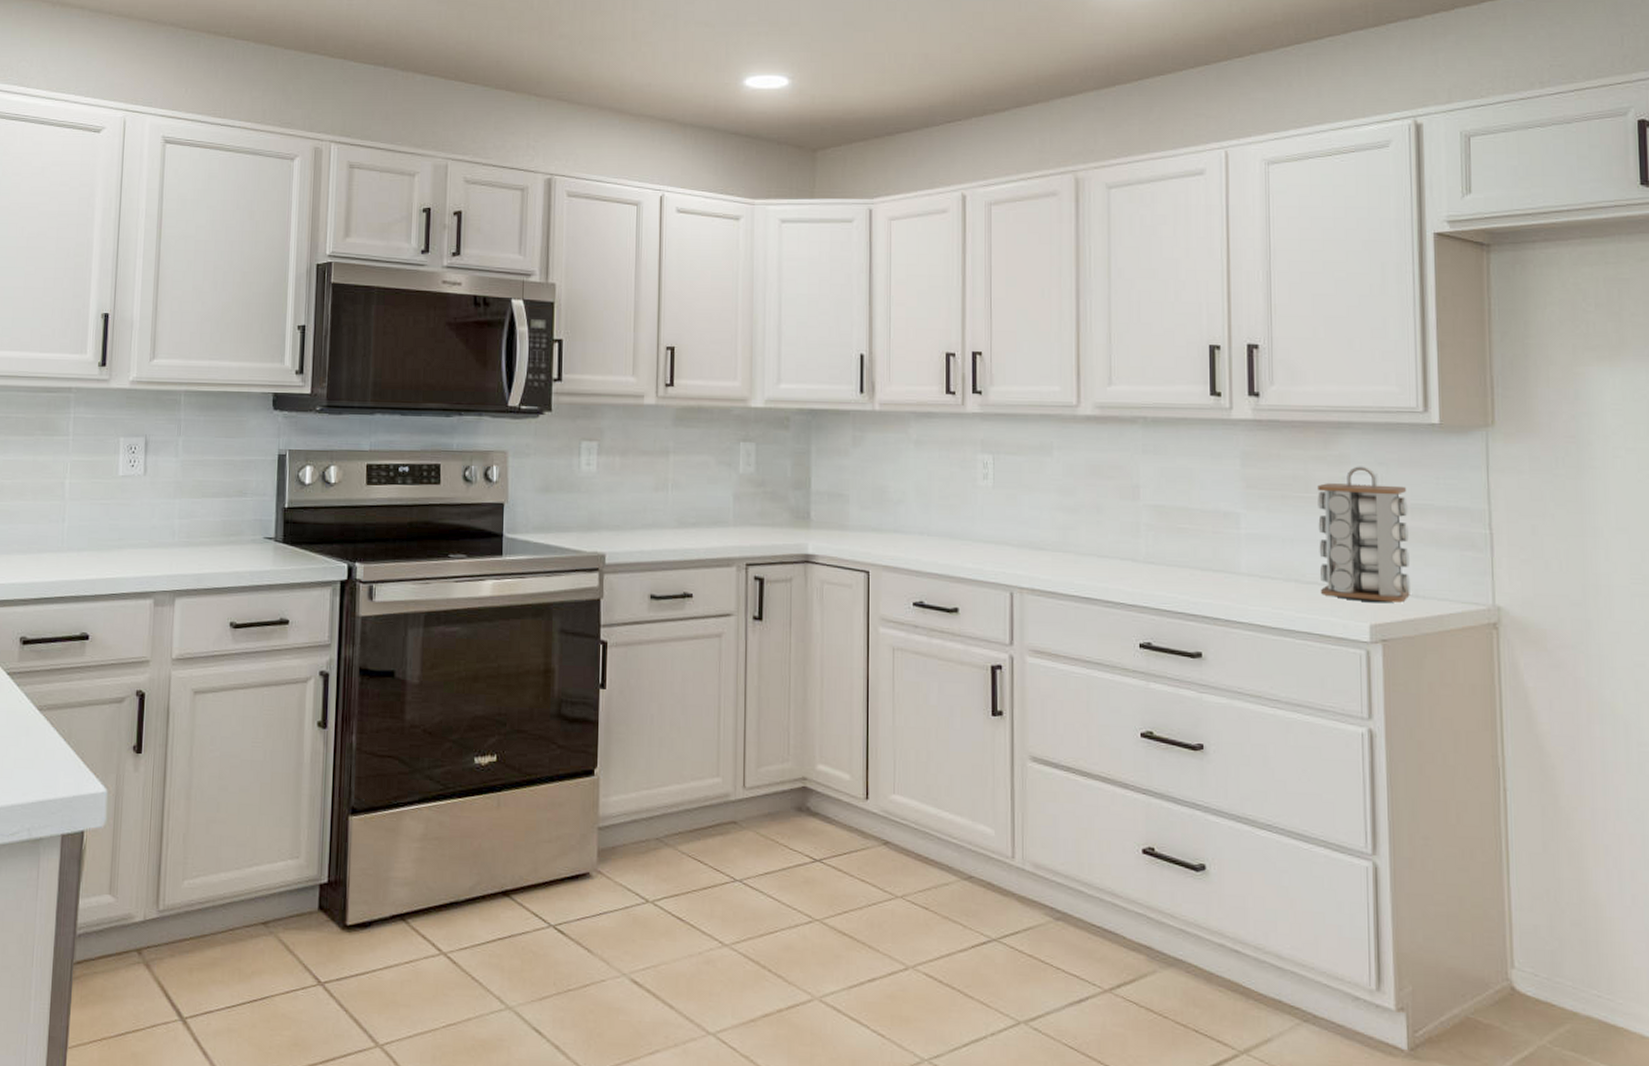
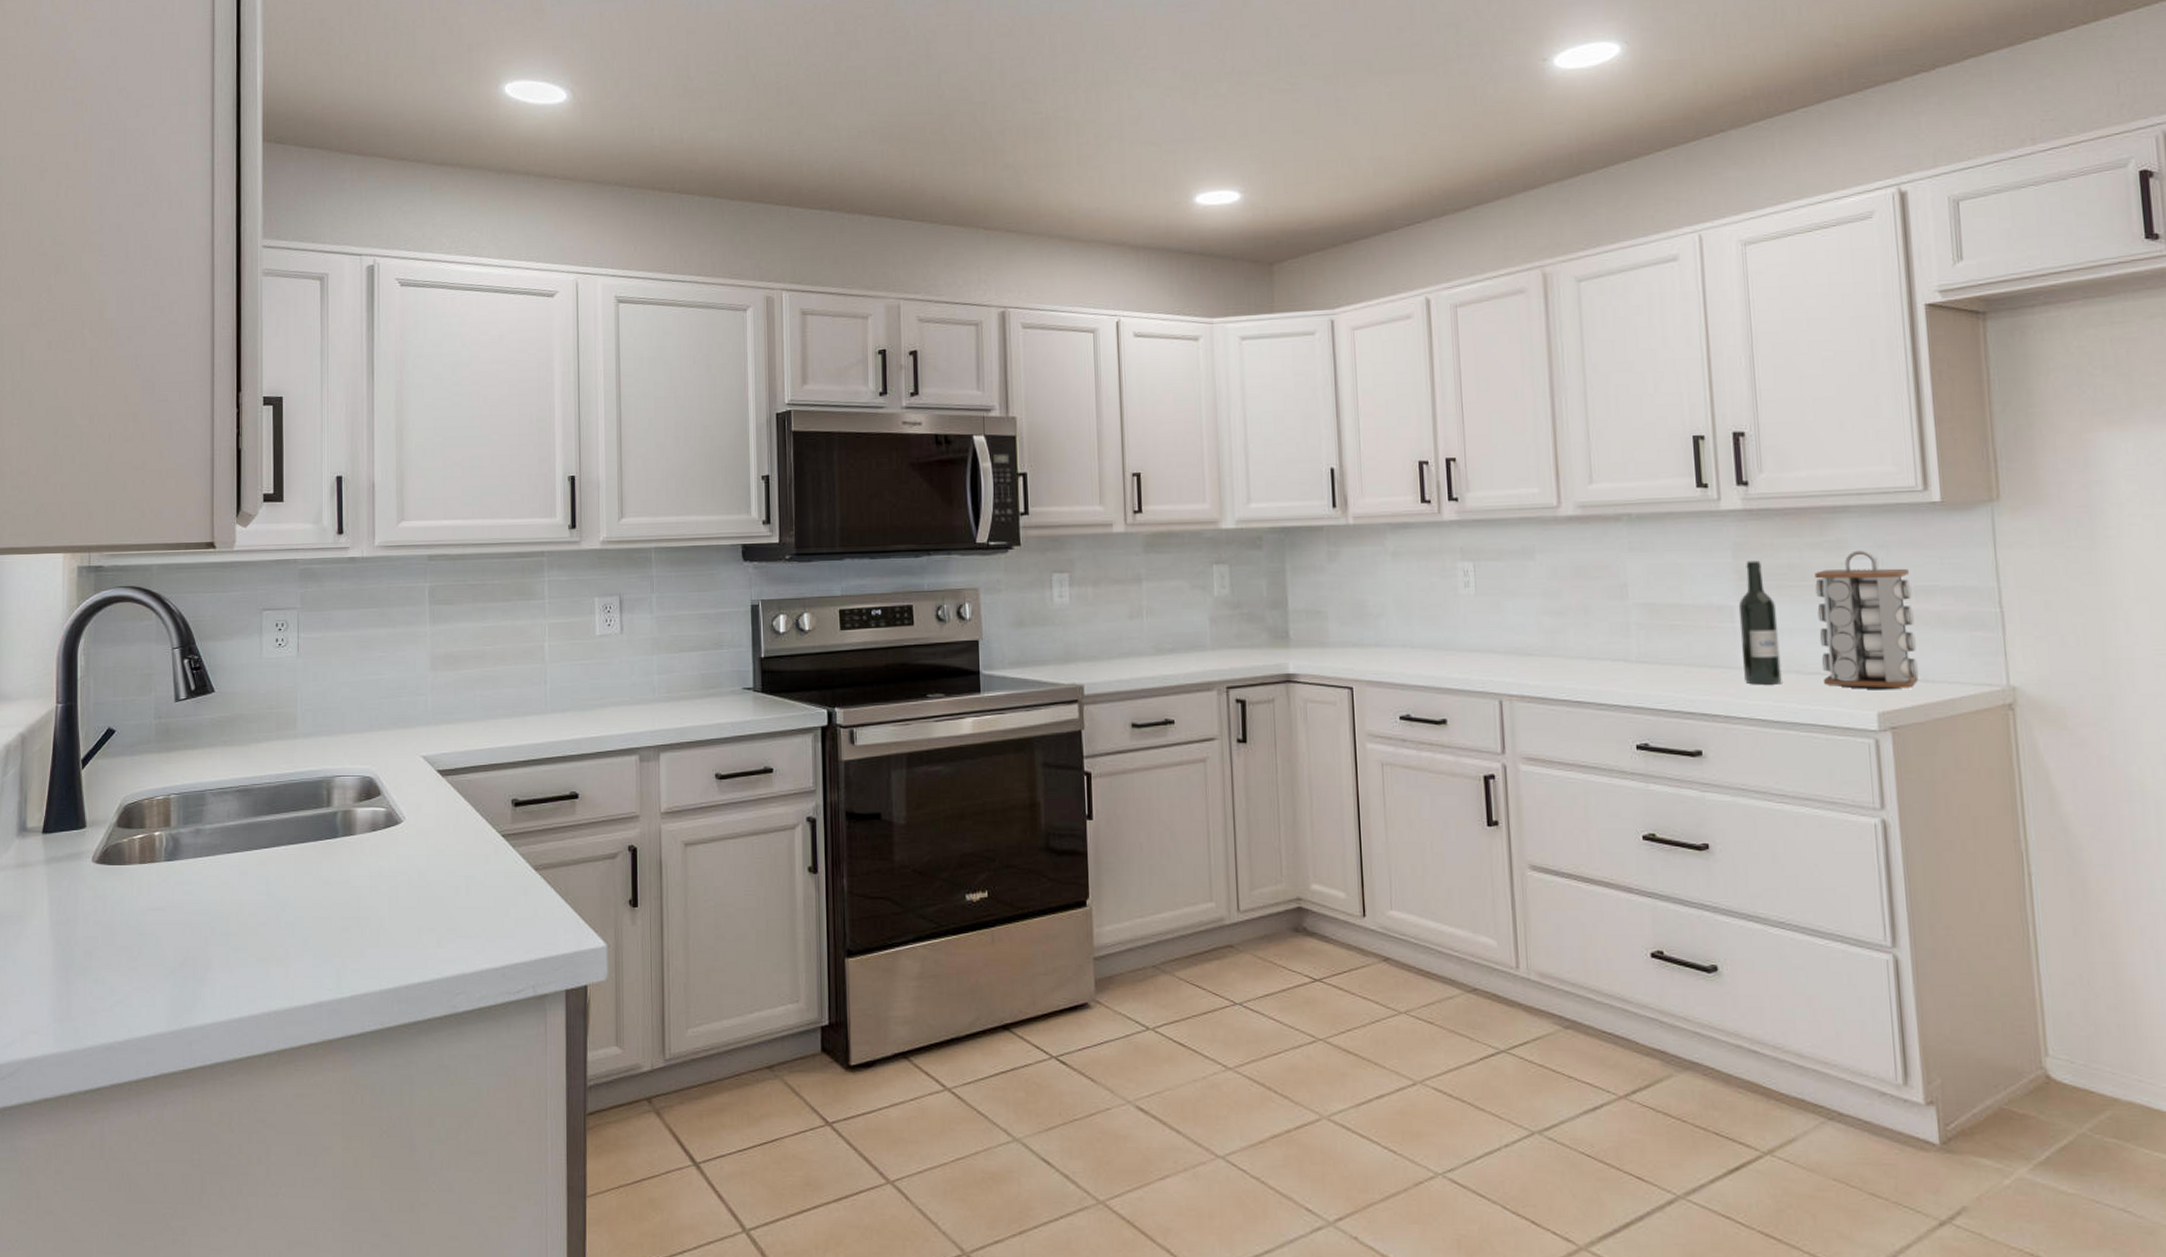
wine bottle: none [1244,470,1281,592] -> present [1738,560,1782,685]

